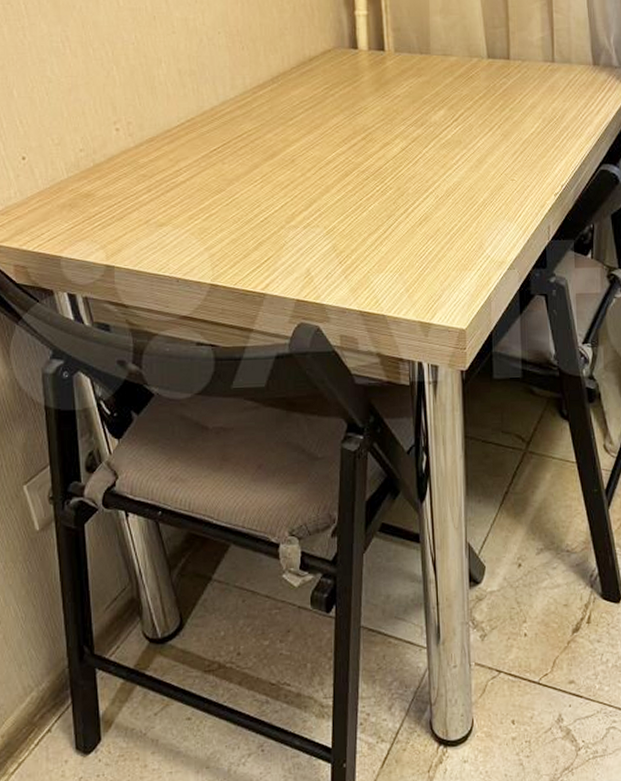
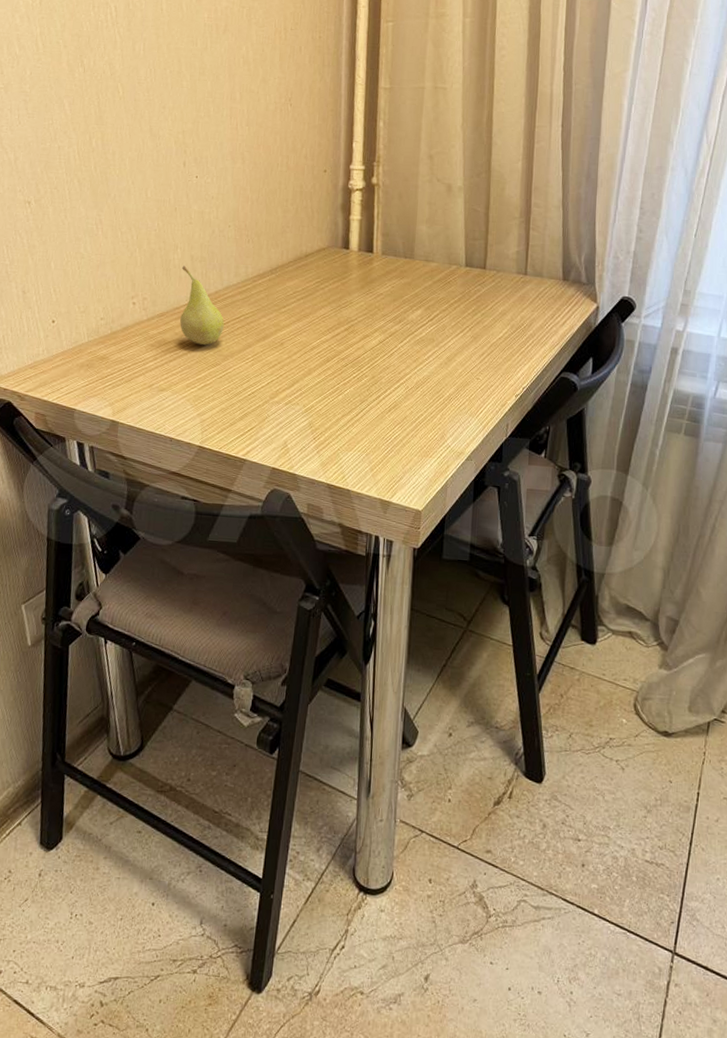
fruit: none [169,81,225,170] -> present [180,265,224,345]

